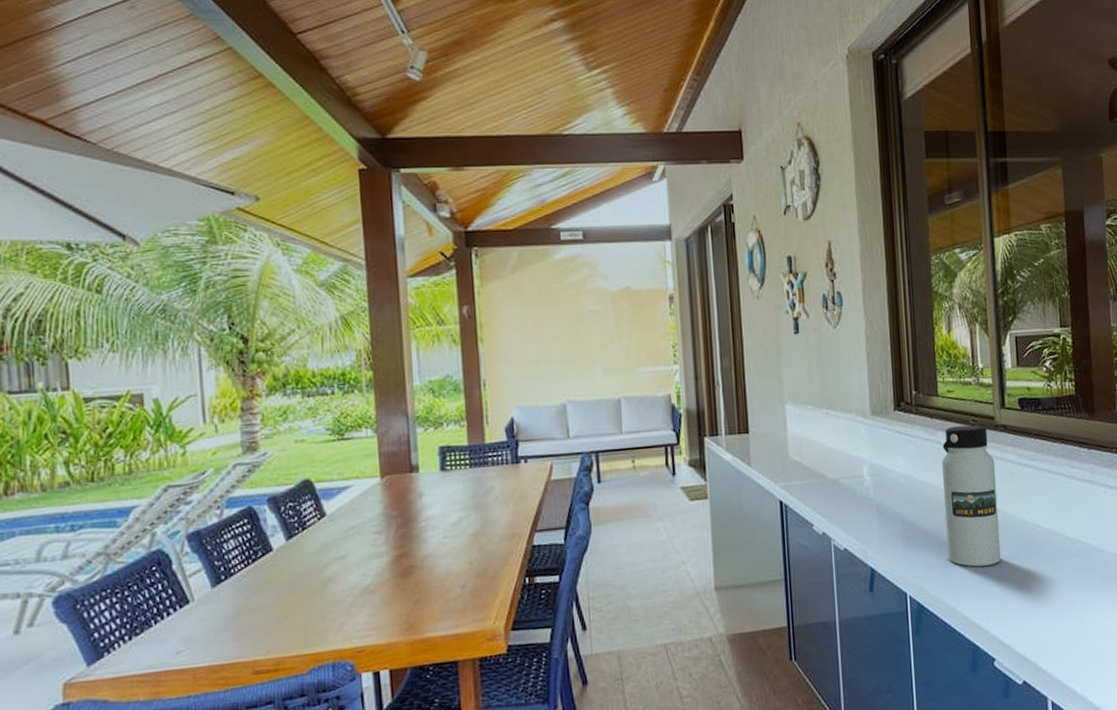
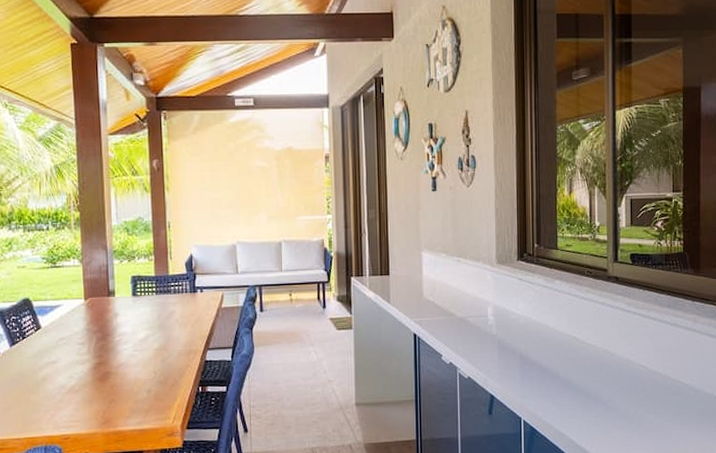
water bottle: present [941,425,1001,567] -> none [557,276,607,399]

